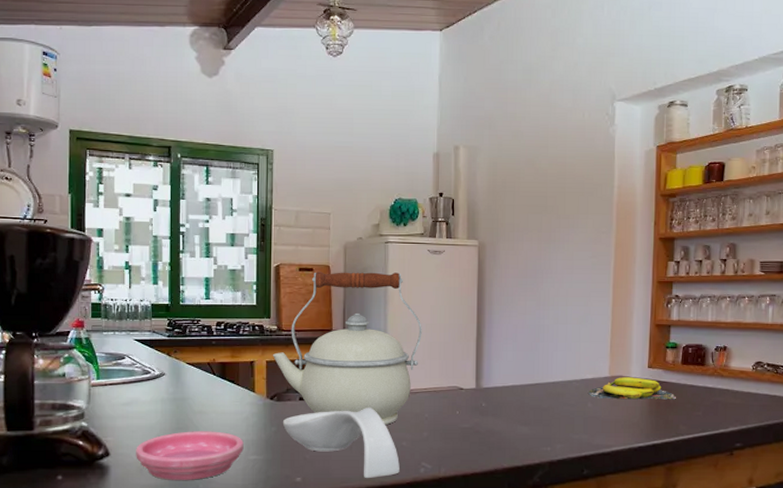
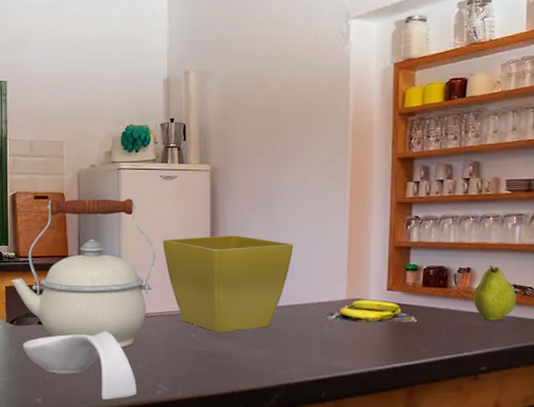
flower pot: none [429,311,558,409] -> present [163,235,293,332]
fruit: none [729,344,769,399] -> present [473,265,517,322]

